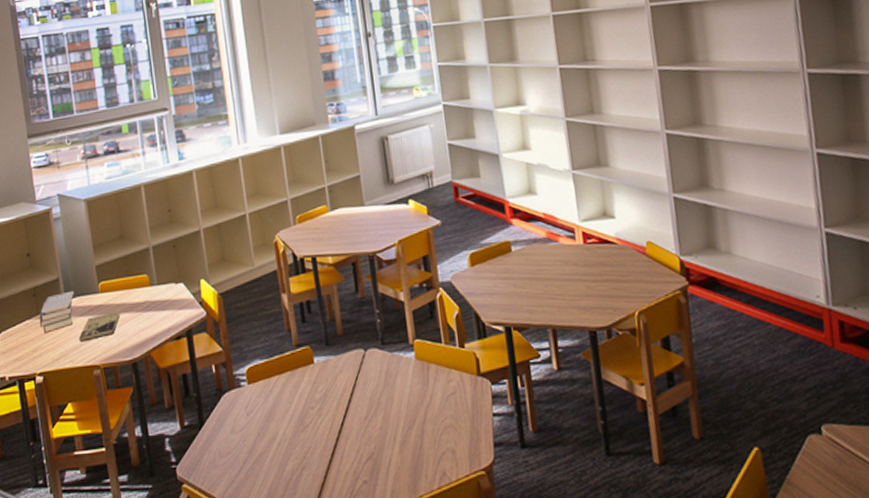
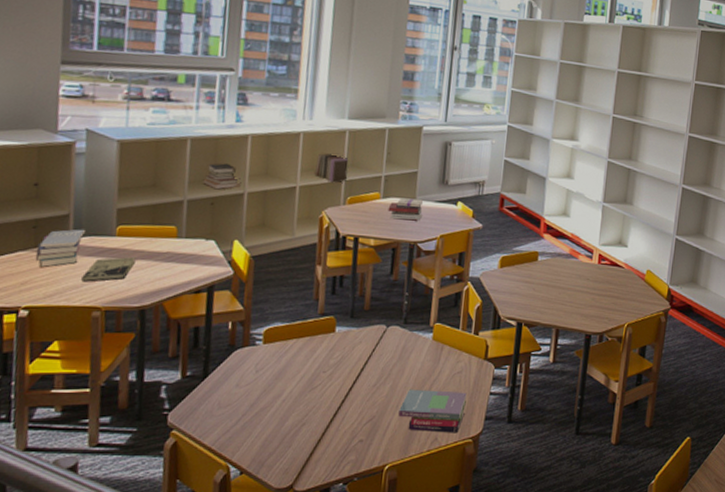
books: none [162,203,196,232] -> present [203,163,241,190]
books: none [259,172,291,203] -> present [314,153,349,182]
books: none [338,204,375,232] -> present [388,198,424,221]
books: none [397,416,470,466] -> present [398,389,467,434]

